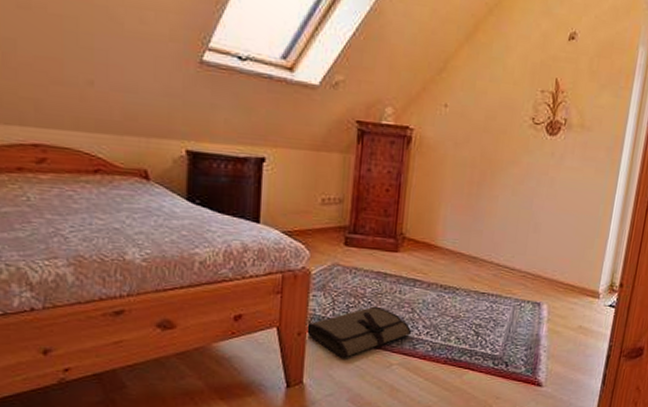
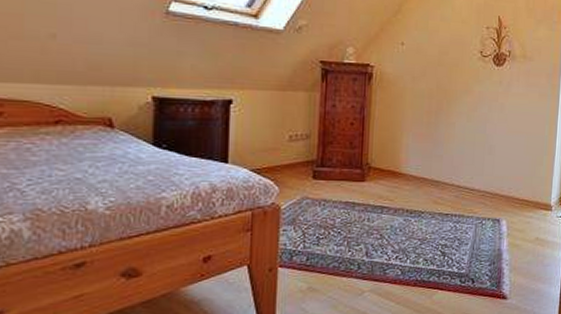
tool roll: present [305,306,412,358] -> none [276,235,382,290]

